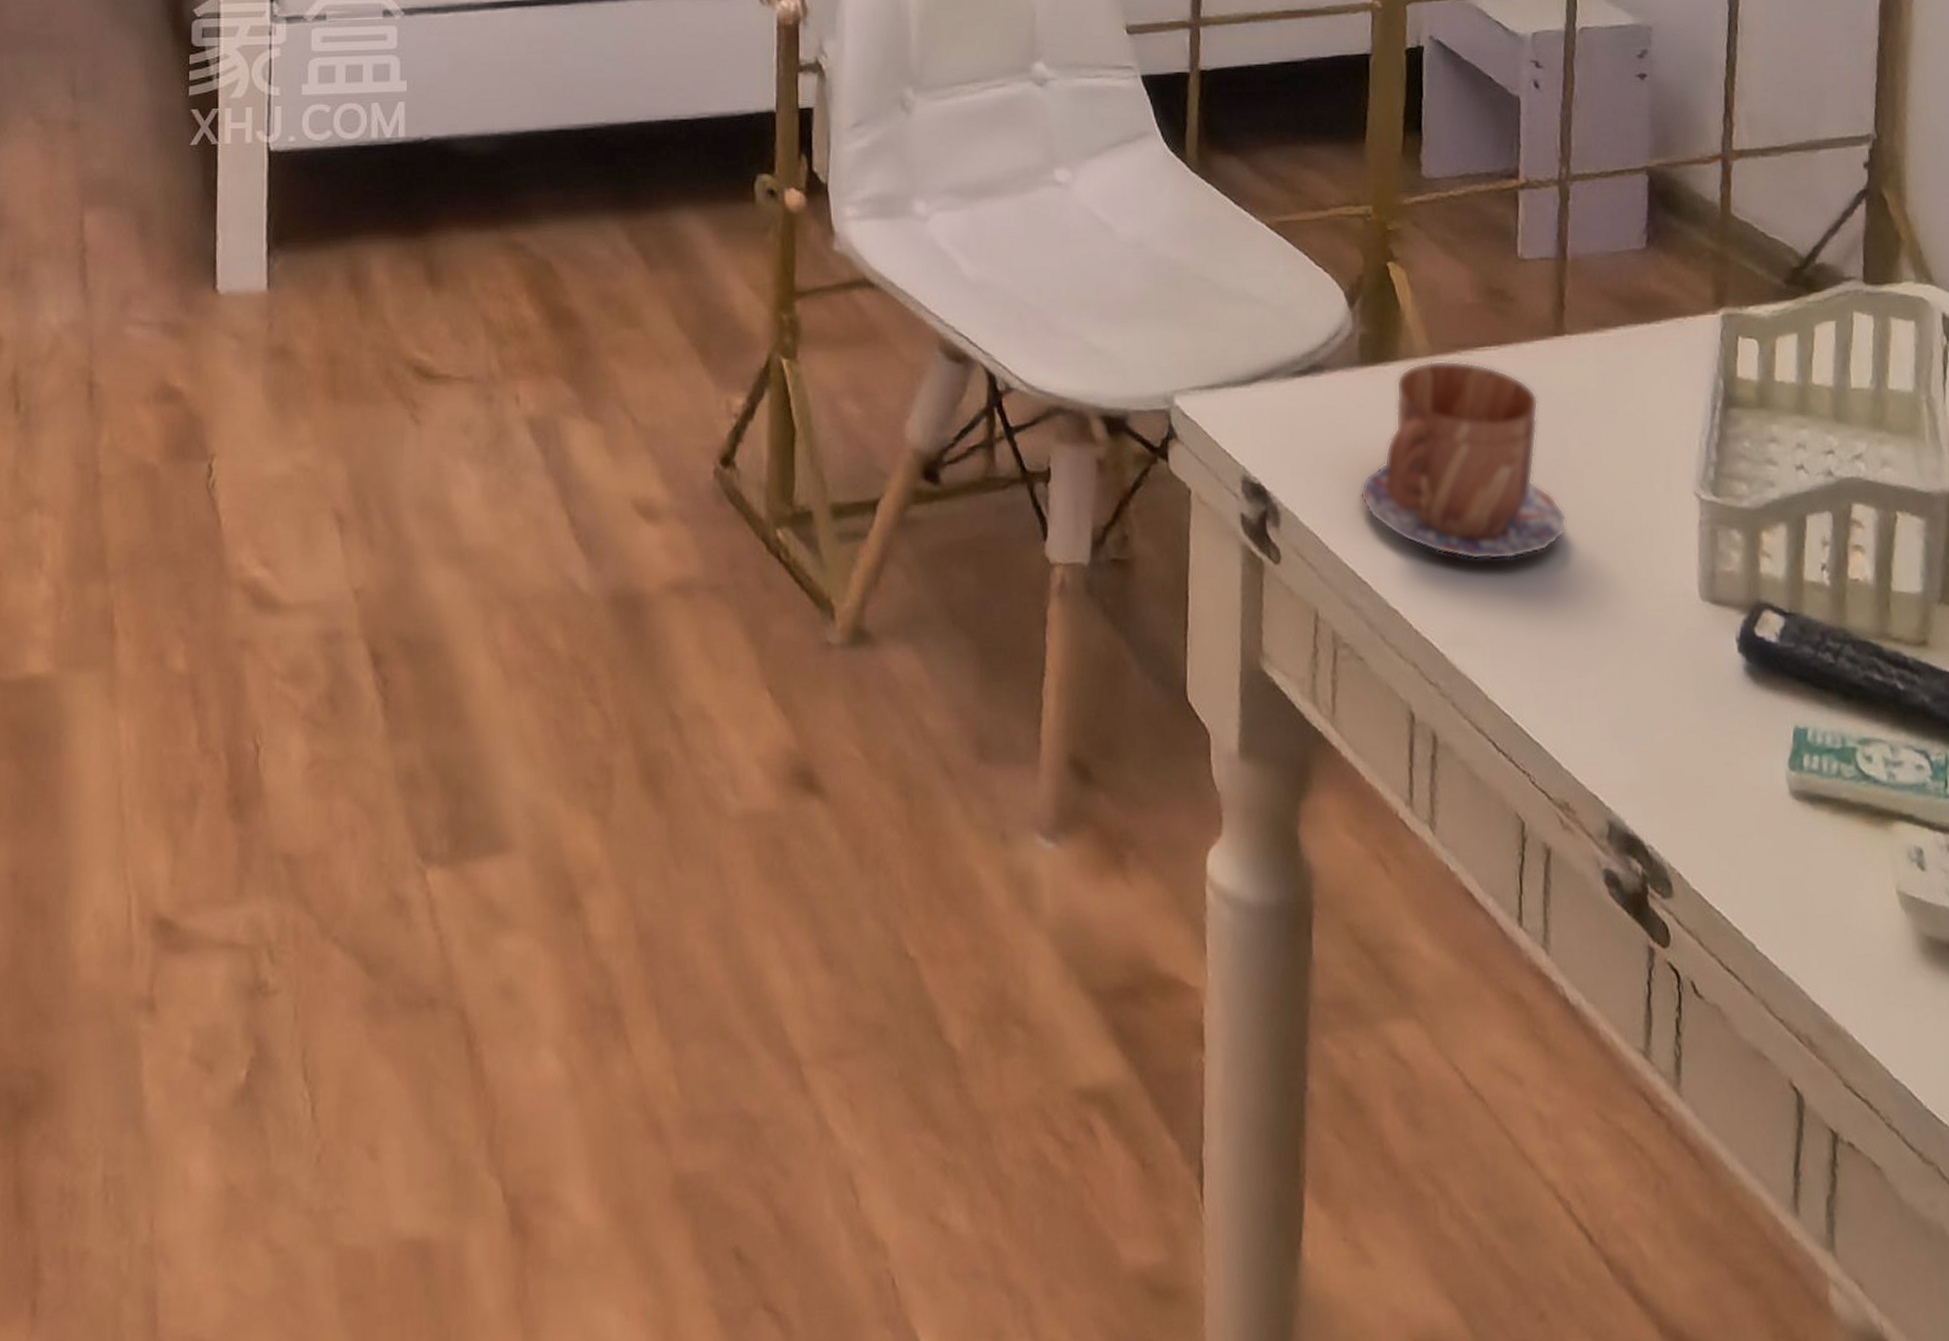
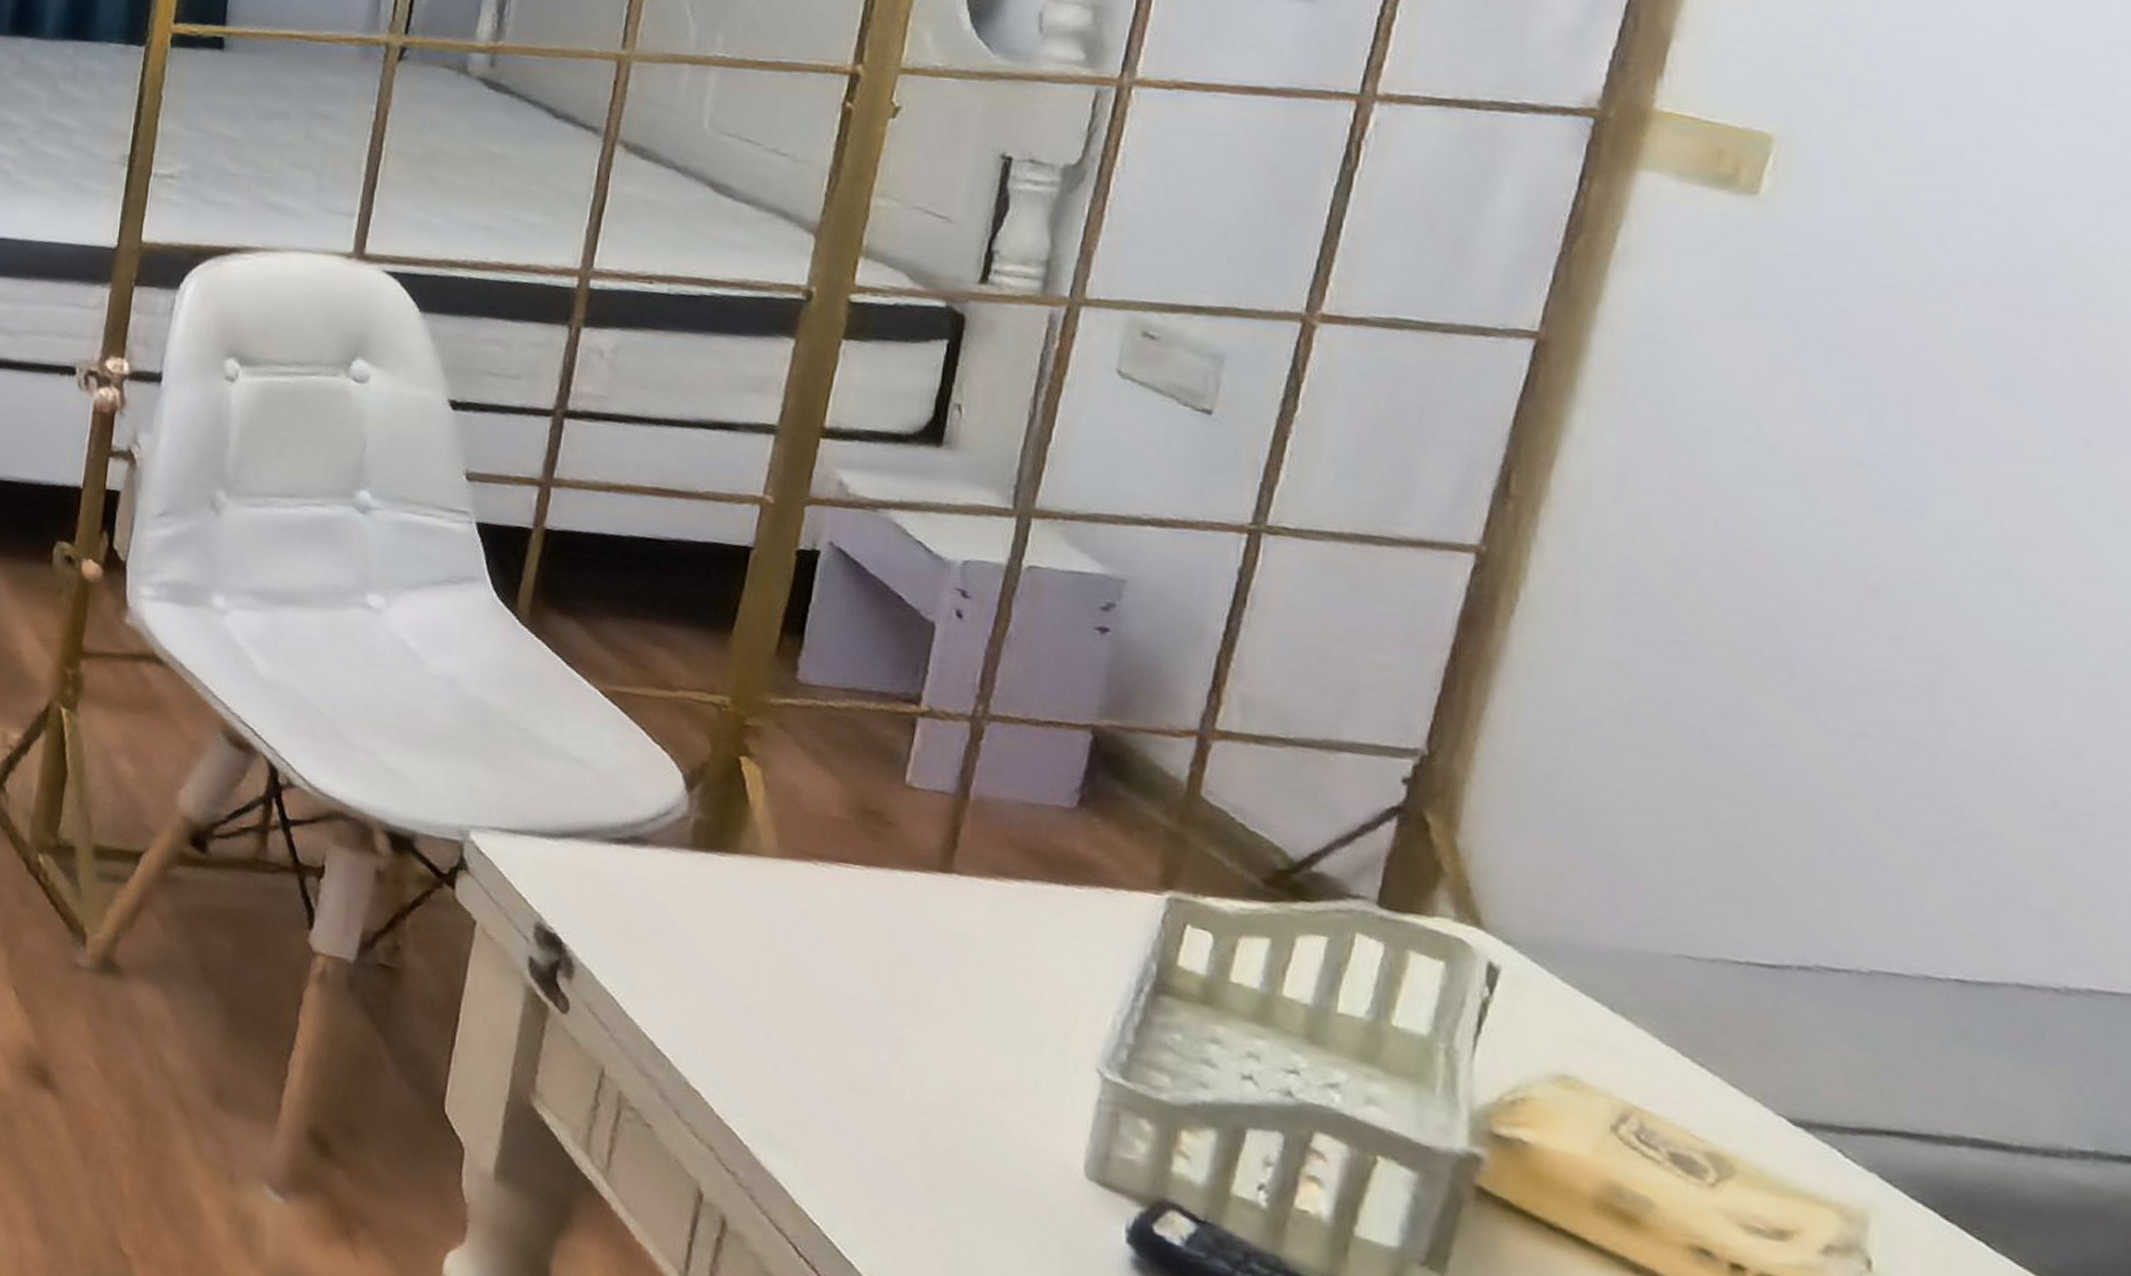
mug: present [1359,360,1566,561] -> none [671,861,923,1080]

